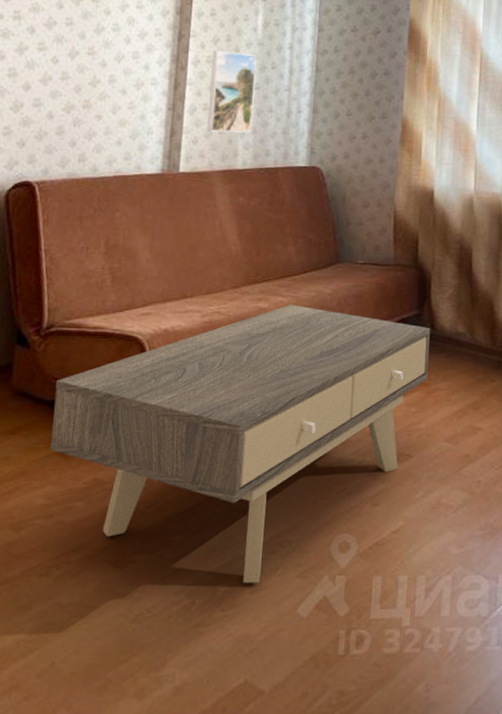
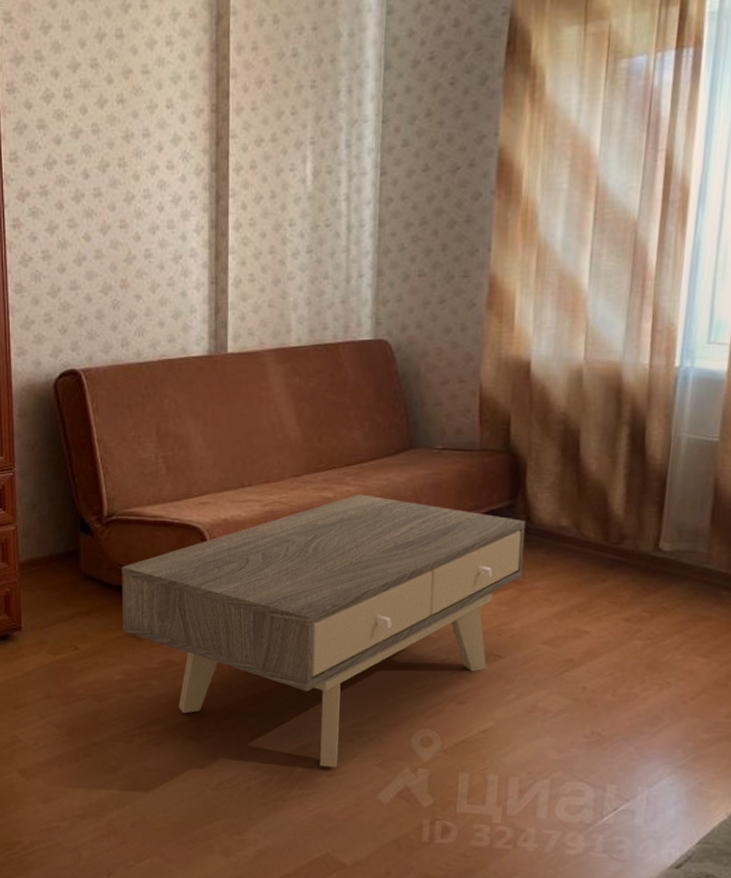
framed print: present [207,50,257,133] -> none [254,210,307,306]

